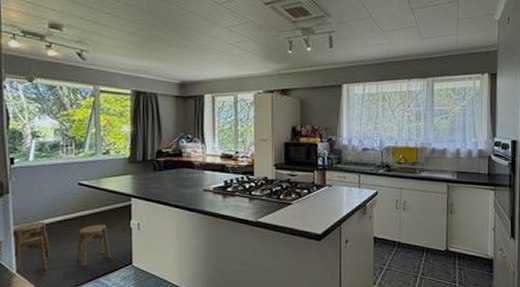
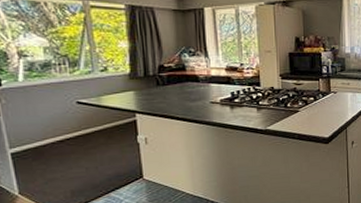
stool: present [12,222,111,274] -> none [8,141,120,196]

